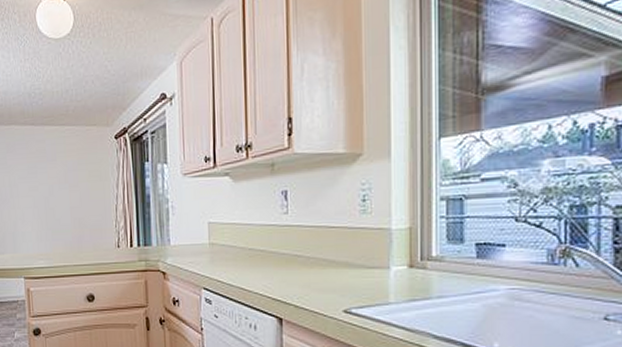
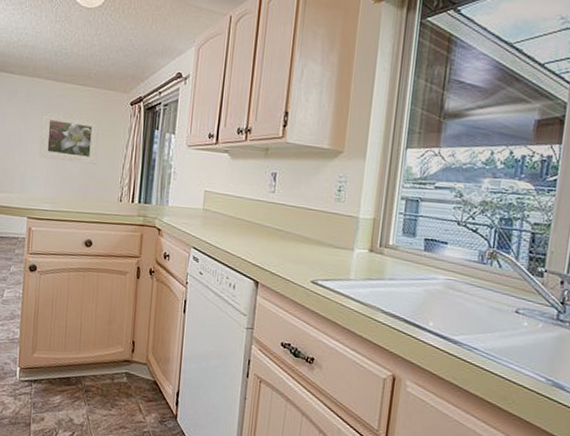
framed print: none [24,160,88,212] -> present [39,111,100,164]

